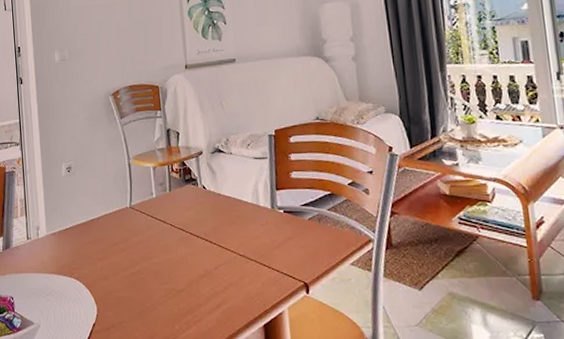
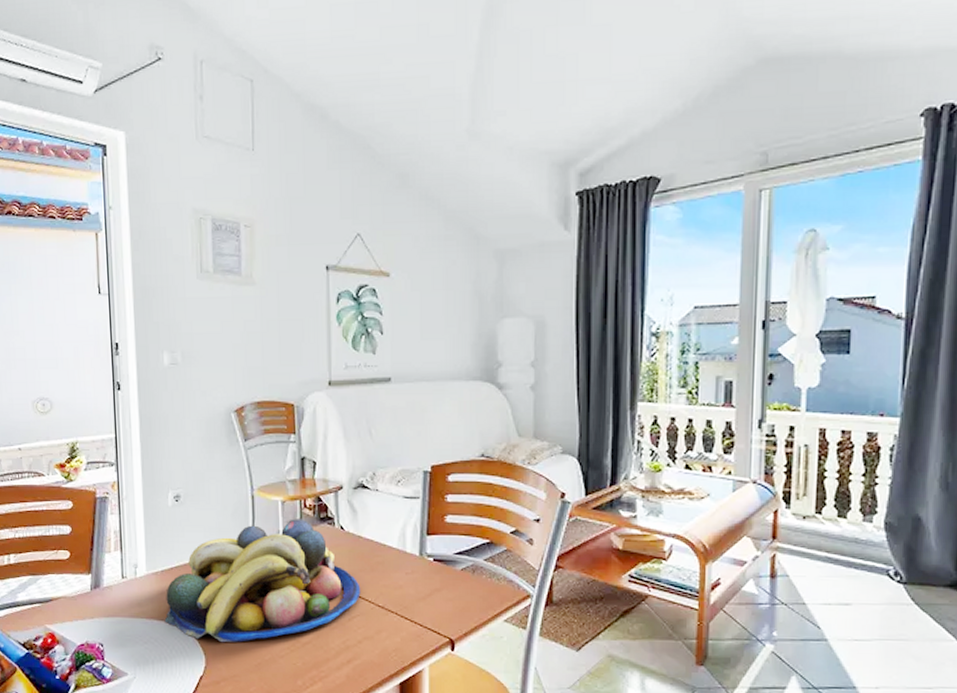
fruit bowl: none [62,181,224,293] -> present [164,519,361,643]

